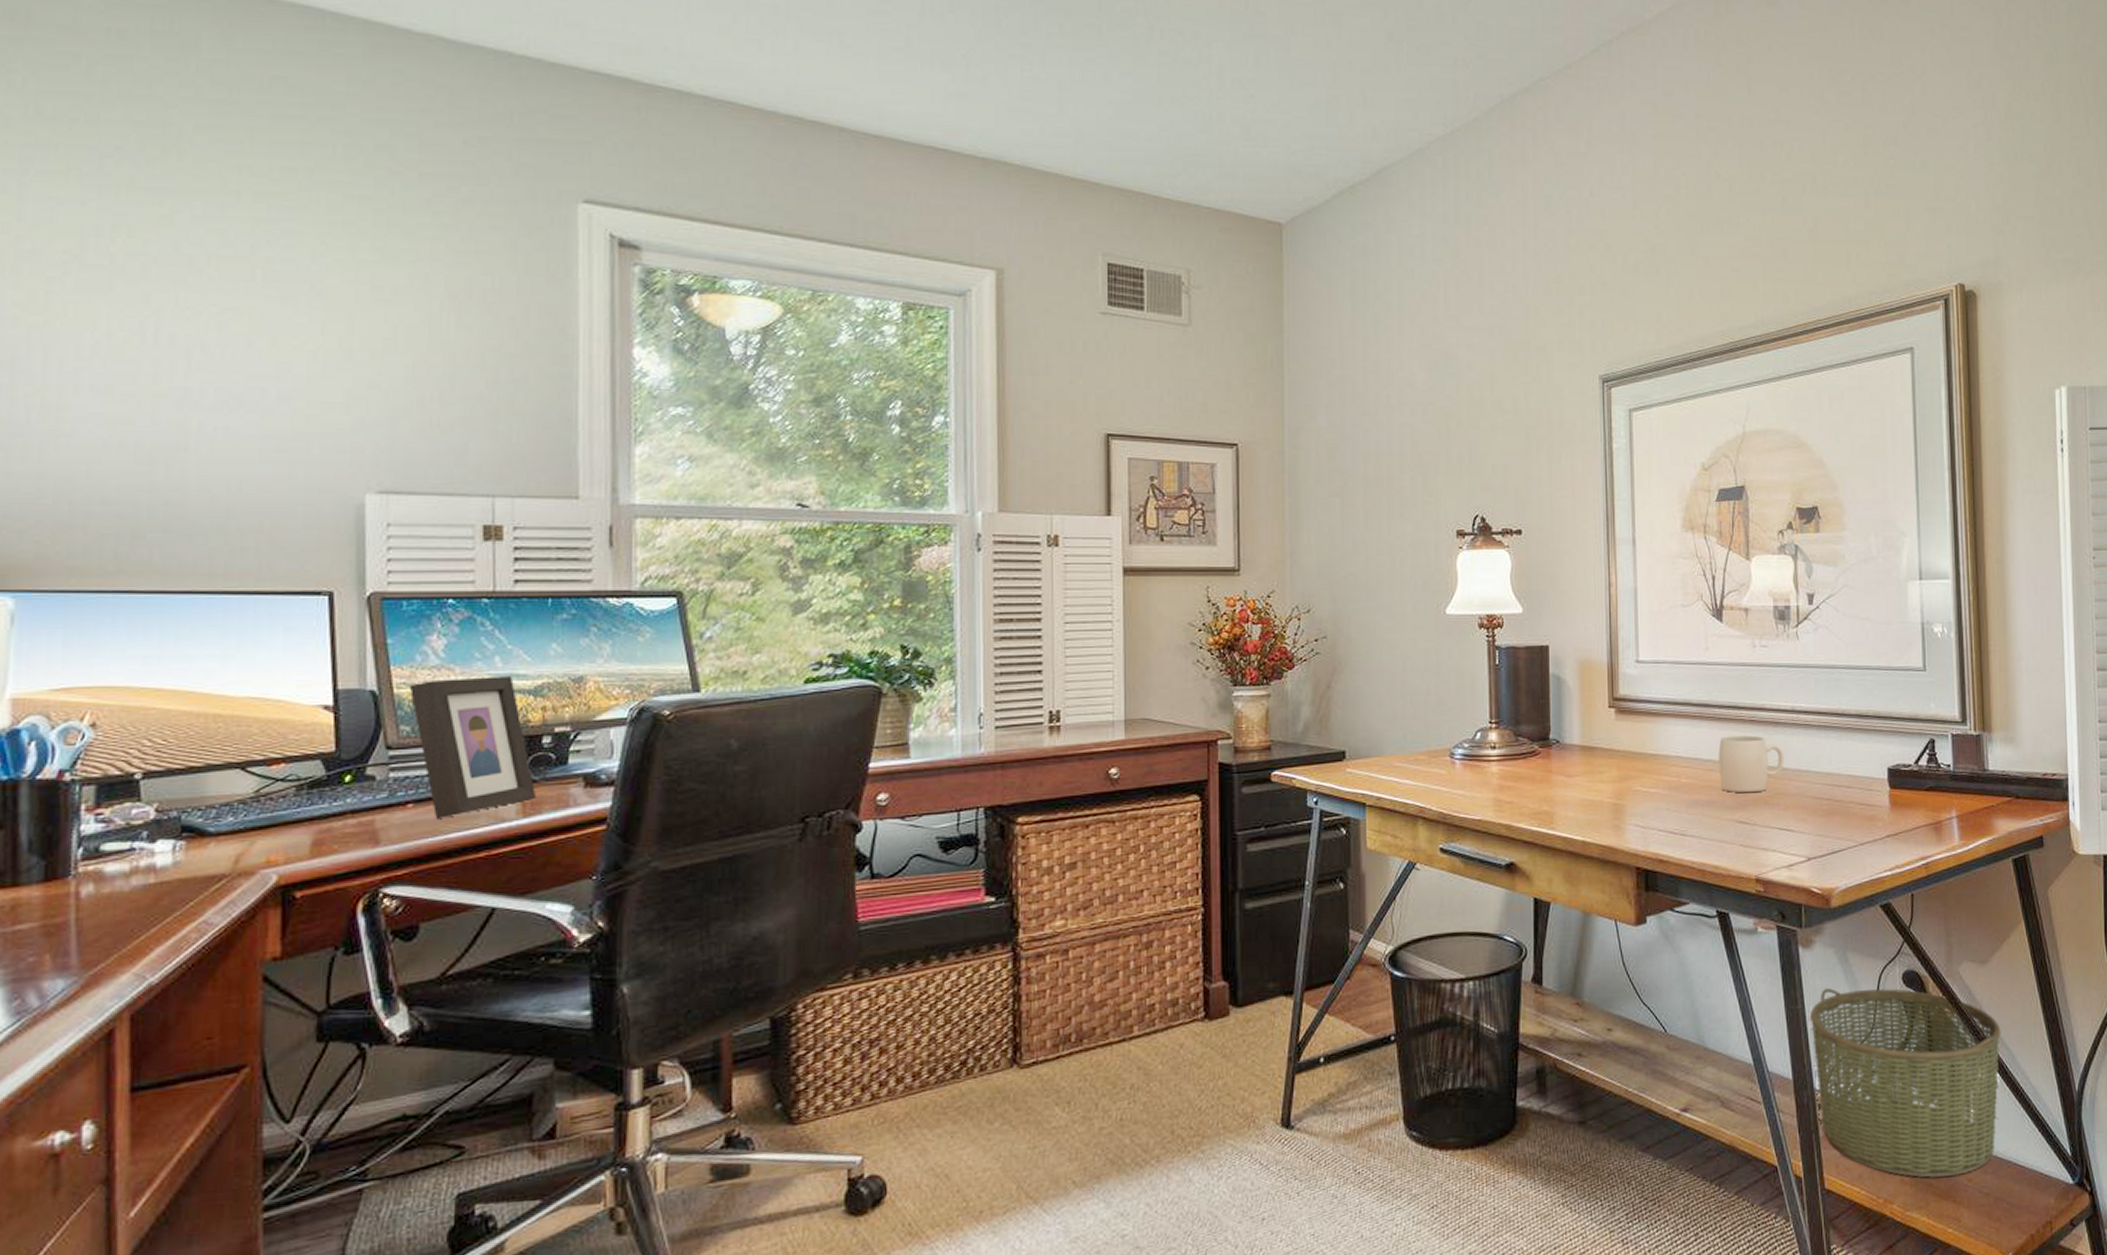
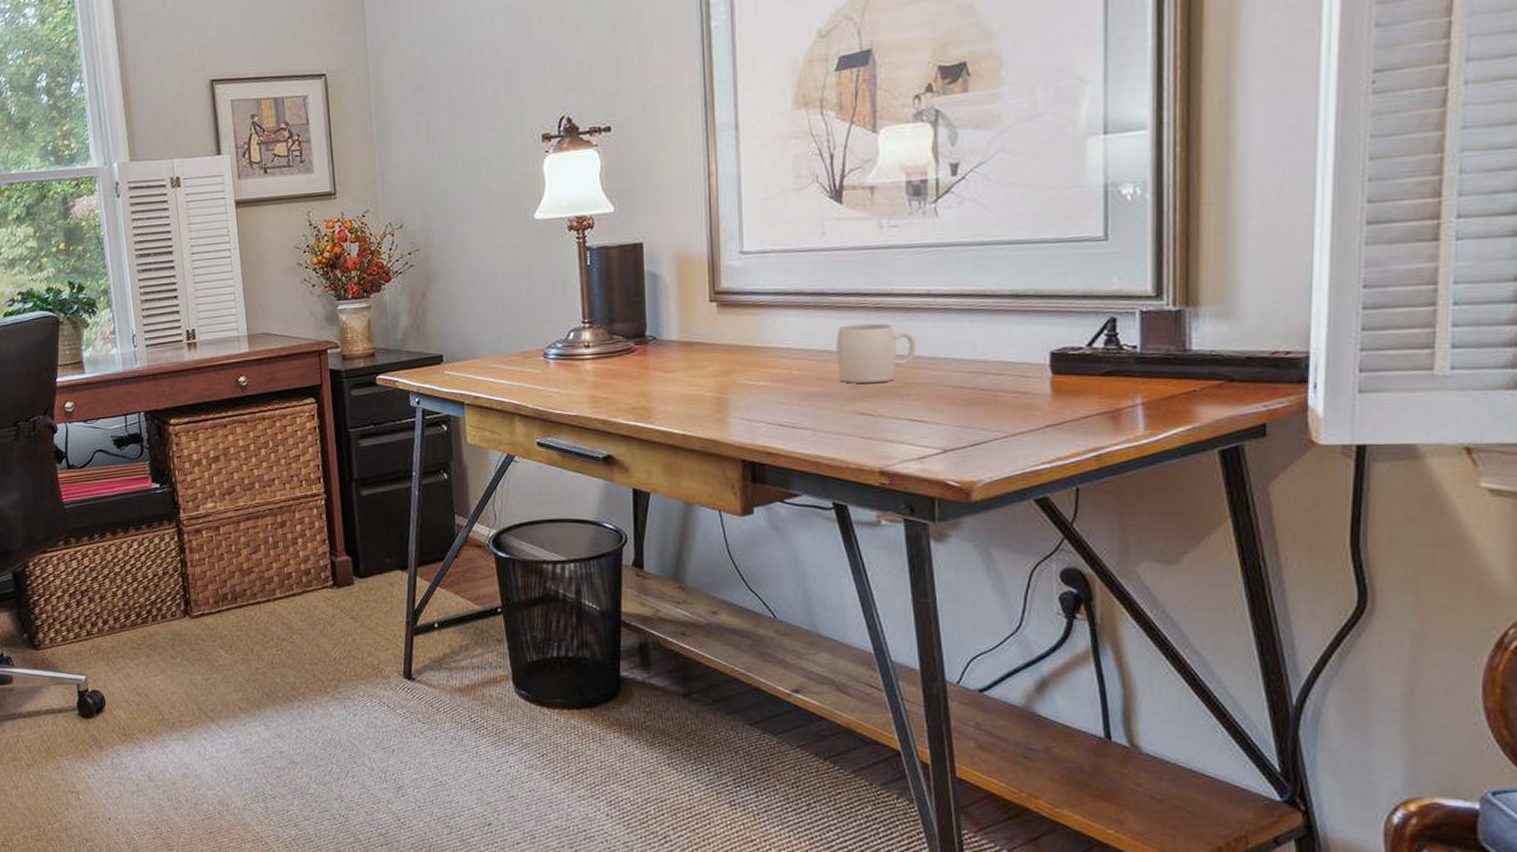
basket: present [1809,988,2001,1179] -> none [941,583,1191,780]

